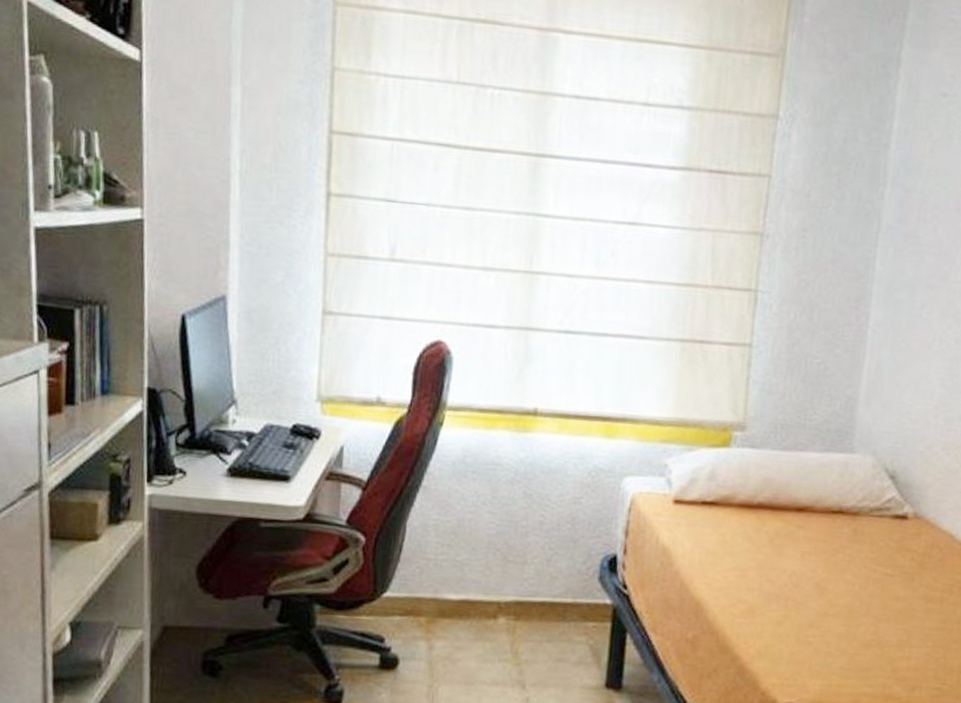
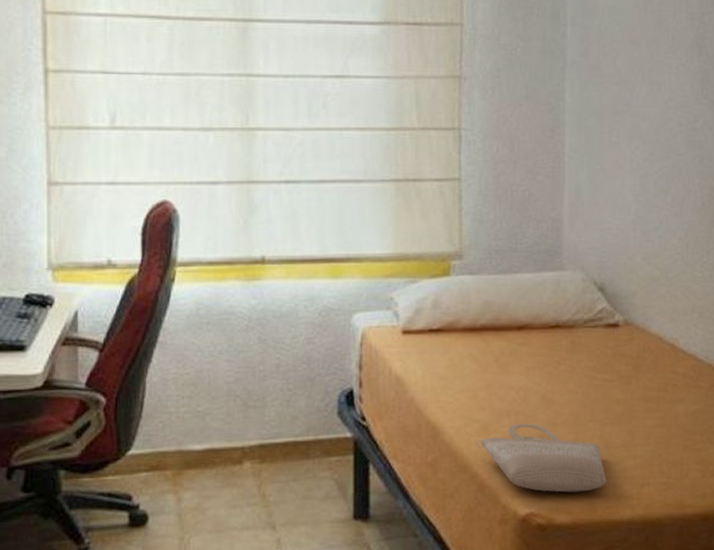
shopping bag: none [740,610,877,688] -> present [476,424,607,493]

